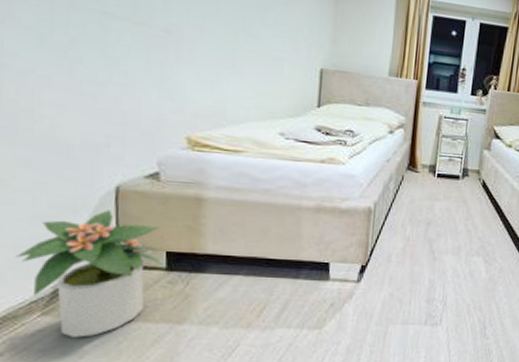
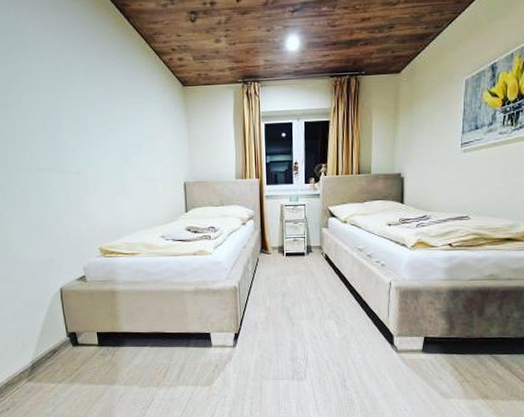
potted plant: present [16,210,165,338] -> none [8,305,98,396]

